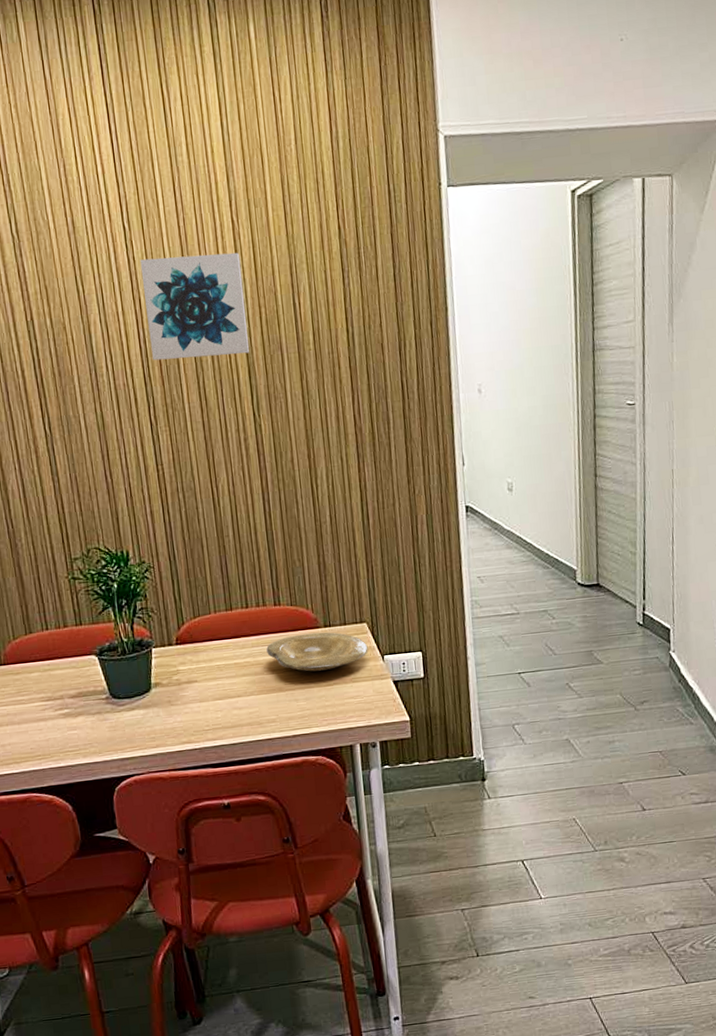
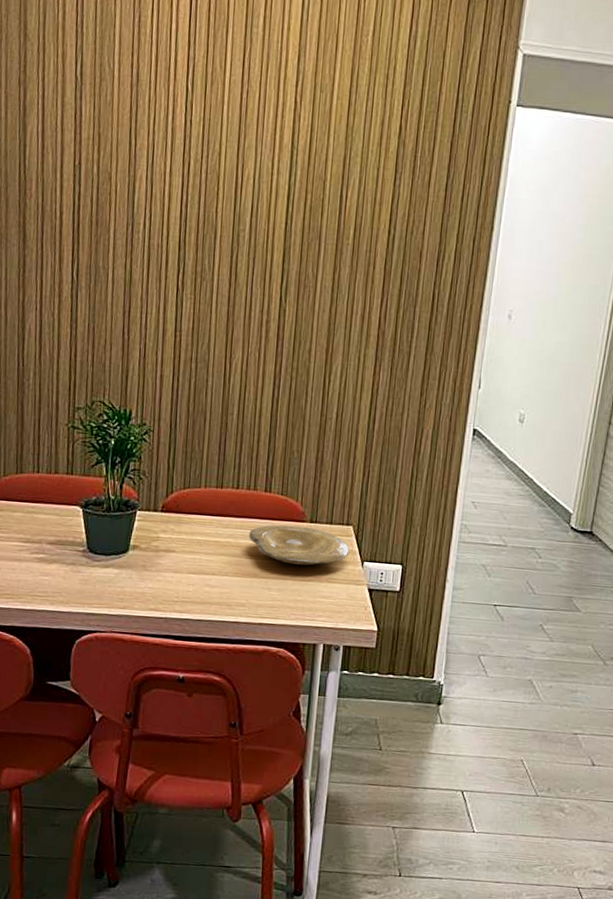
wall art: present [140,252,249,361] -> none [190,124,297,237]

